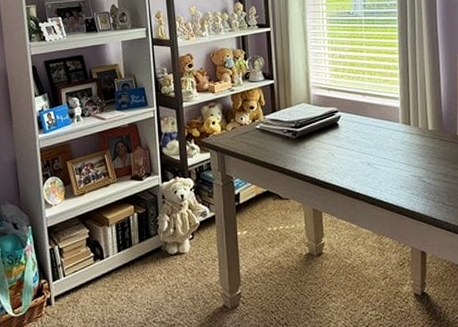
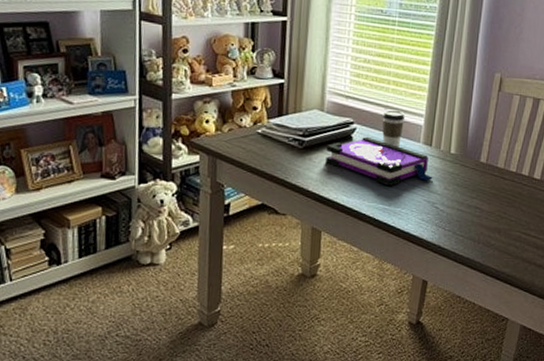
board game: none [317,122,416,166] -> present [325,136,433,187]
coffee cup: none [362,96,382,129] -> present [382,109,405,148]

